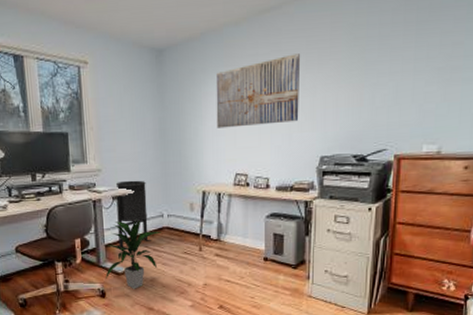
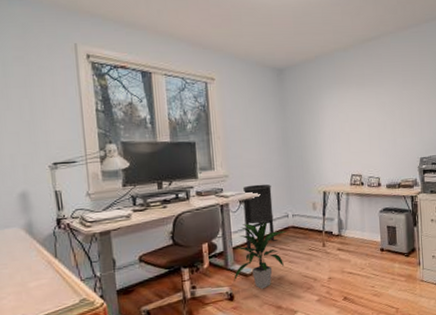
wall art: present [216,54,301,128] -> none [330,74,401,136]

